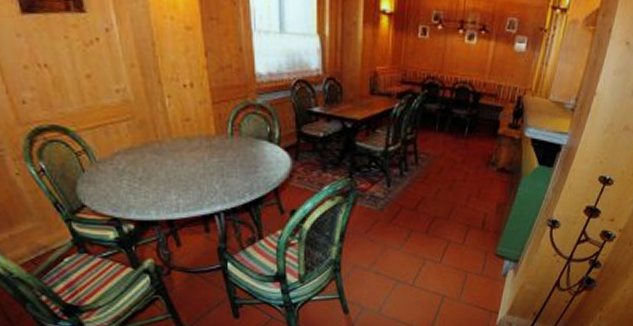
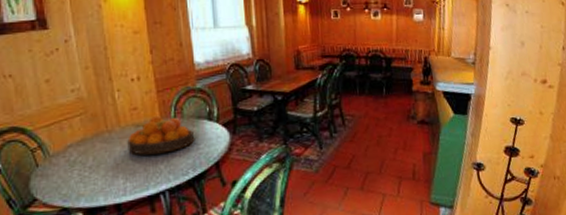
fruit bowl: none [180,131,252,172] -> present [127,116,194,155]

